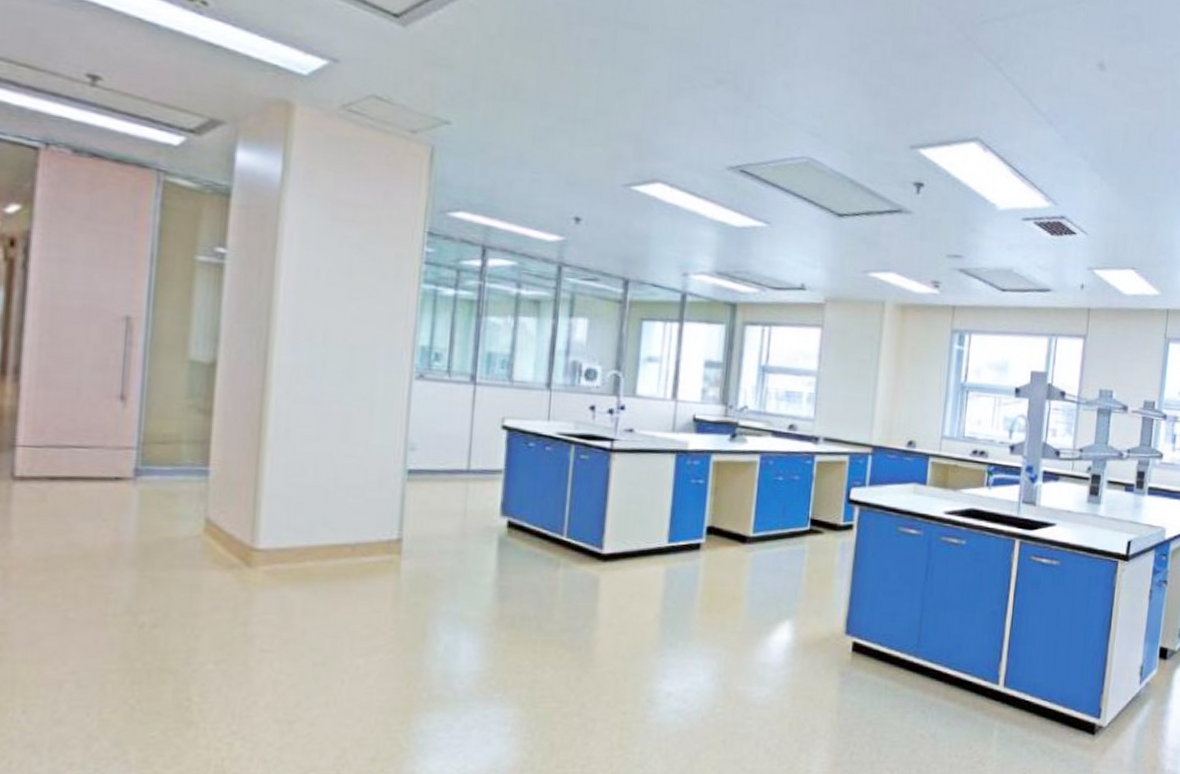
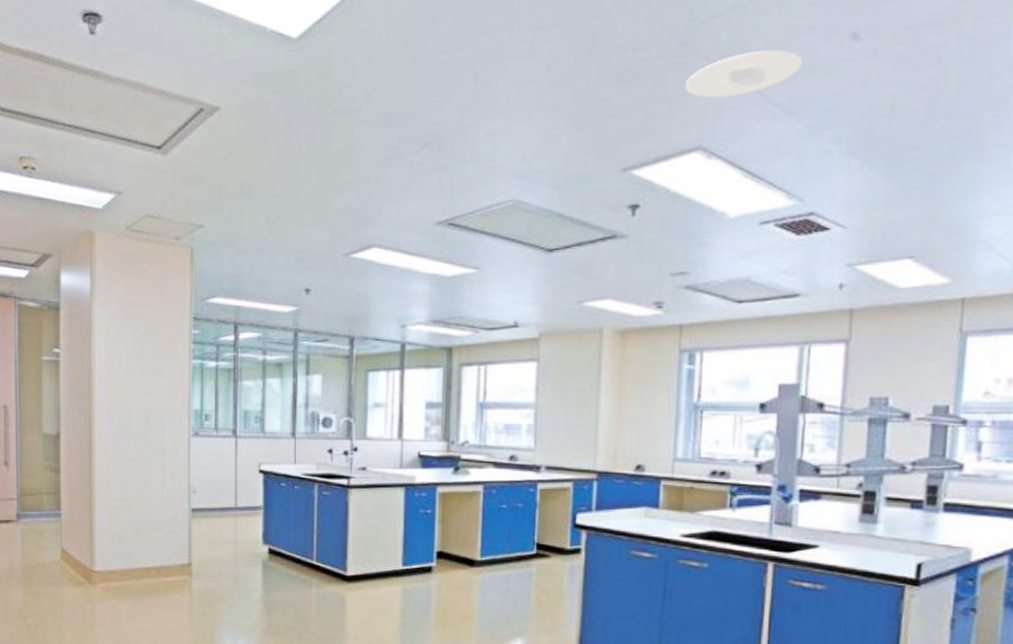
recessed light: none [967,59,1062,98] -> present [684,50,803,98]

